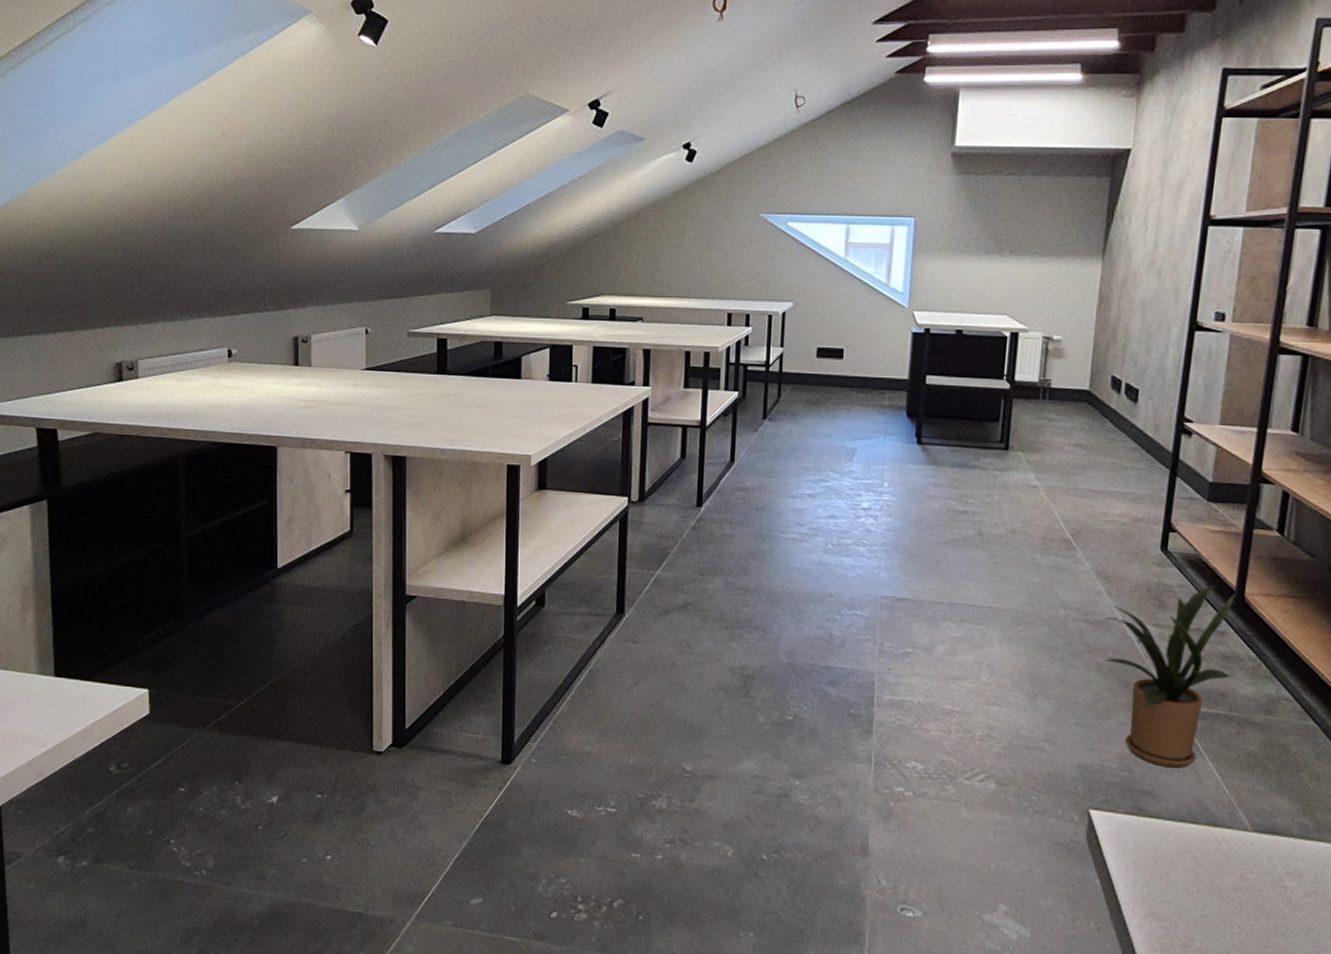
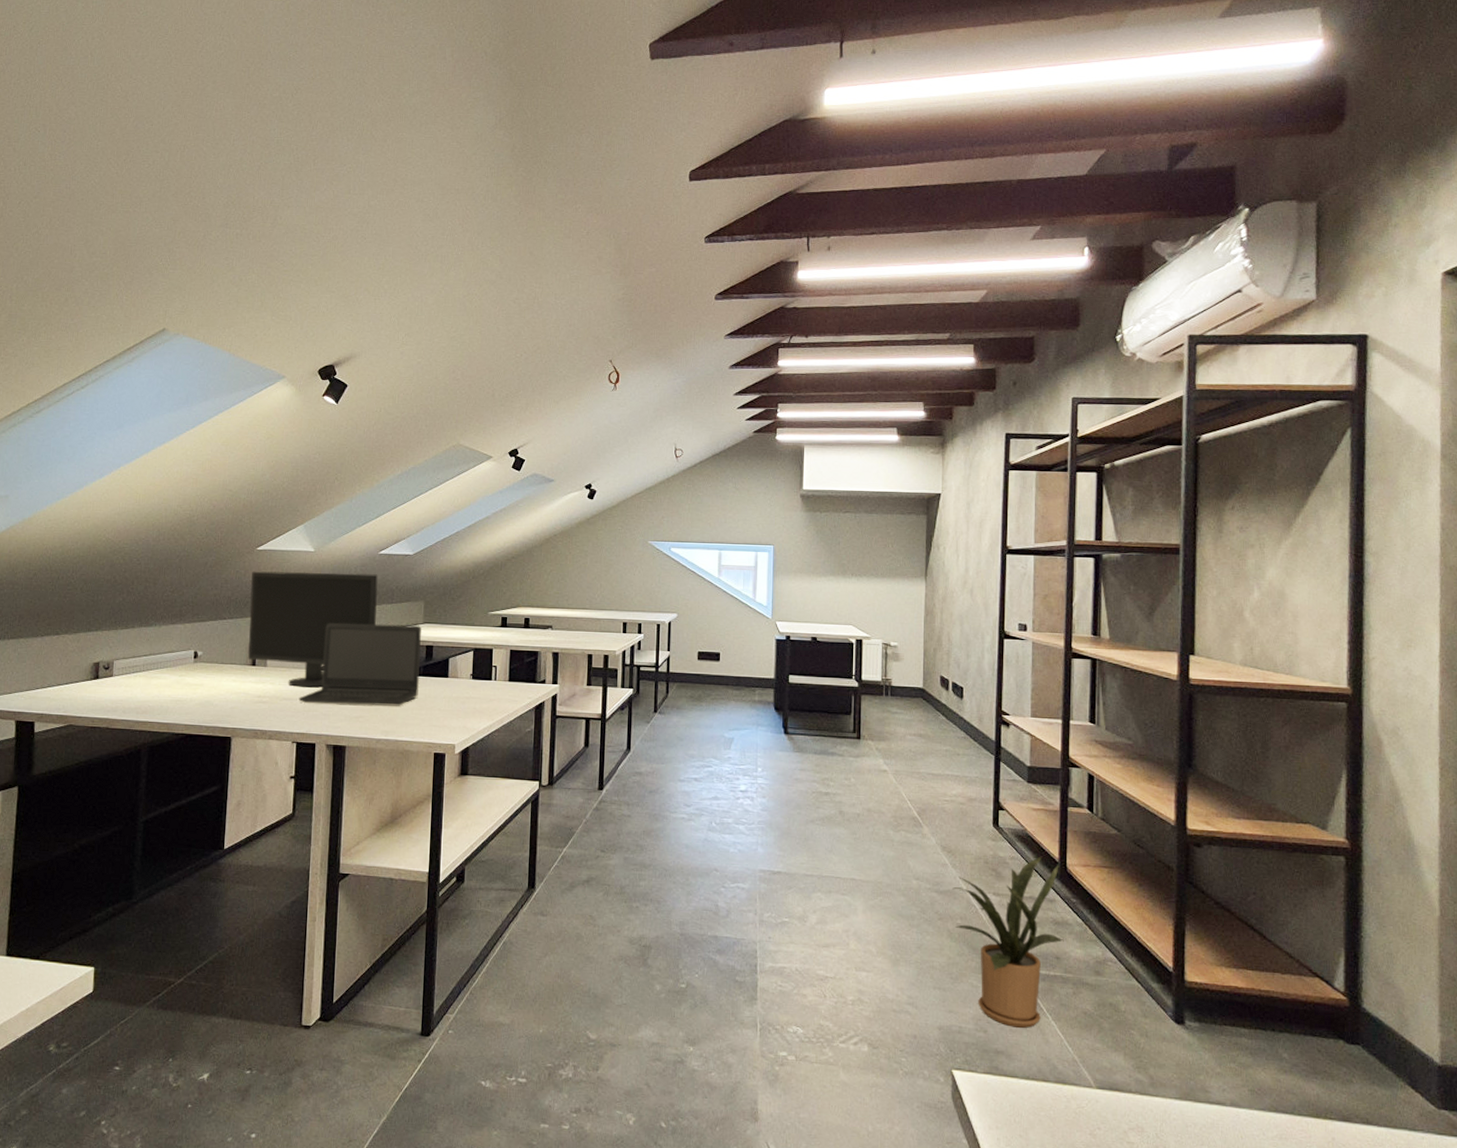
monitor: none [286,254,435,391] -> present [248,571,378,688]
laptop: none [350,315,489,412] -> present [298,623,421,706]

